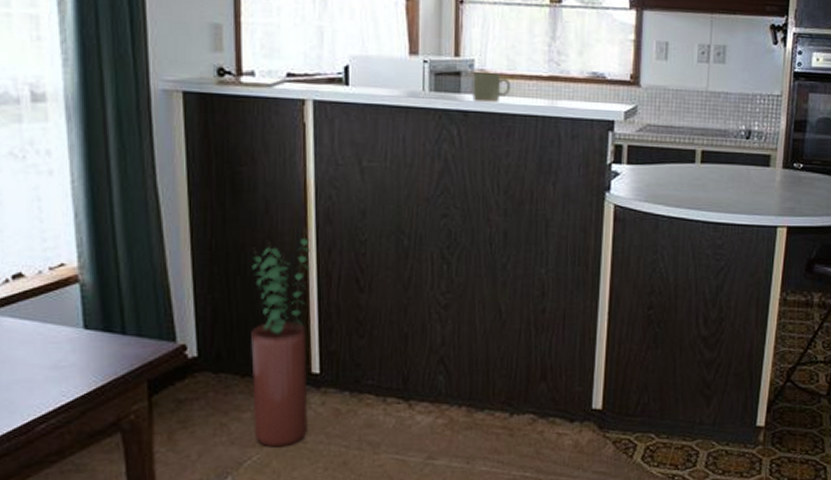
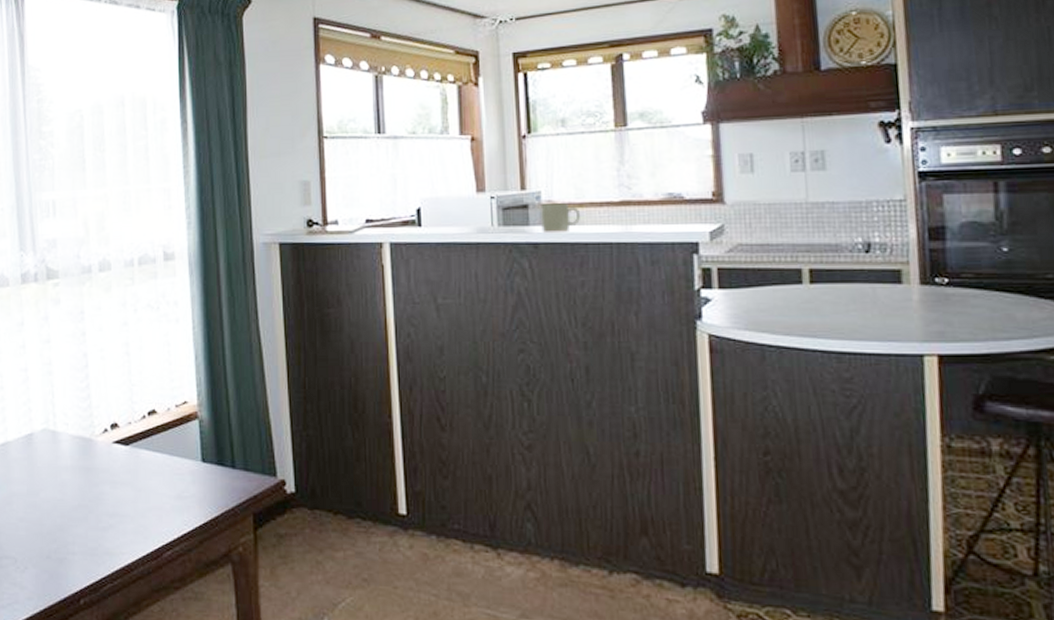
vase: present [251,228,310,447] -> none [340,366,399,591]

